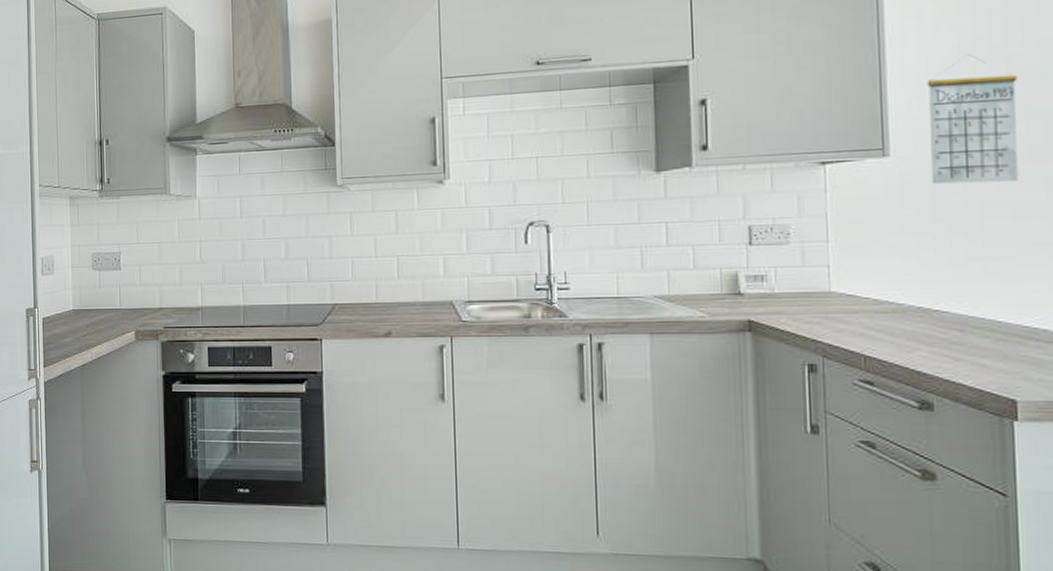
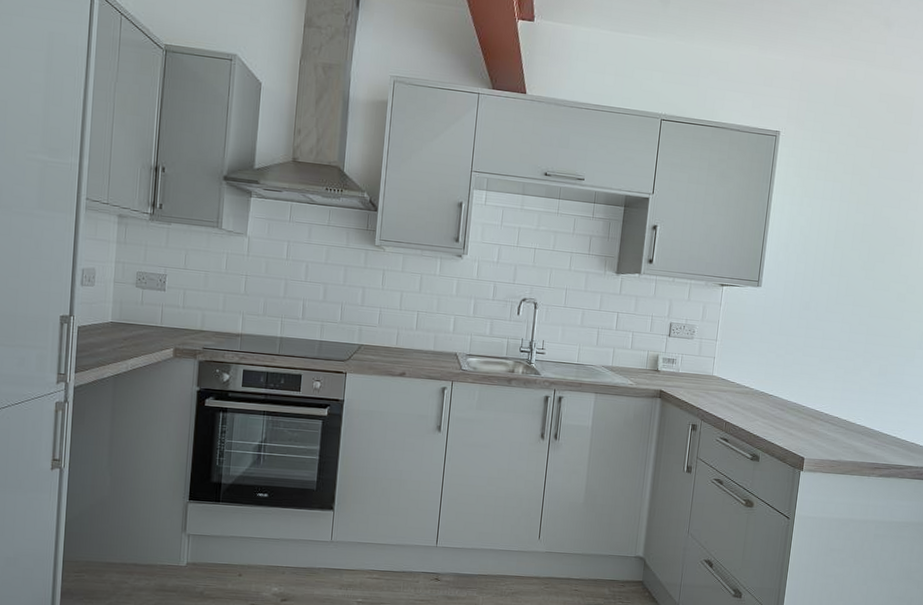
calendar: present [927,53,1018,185] -> none [782,225,839,315]

